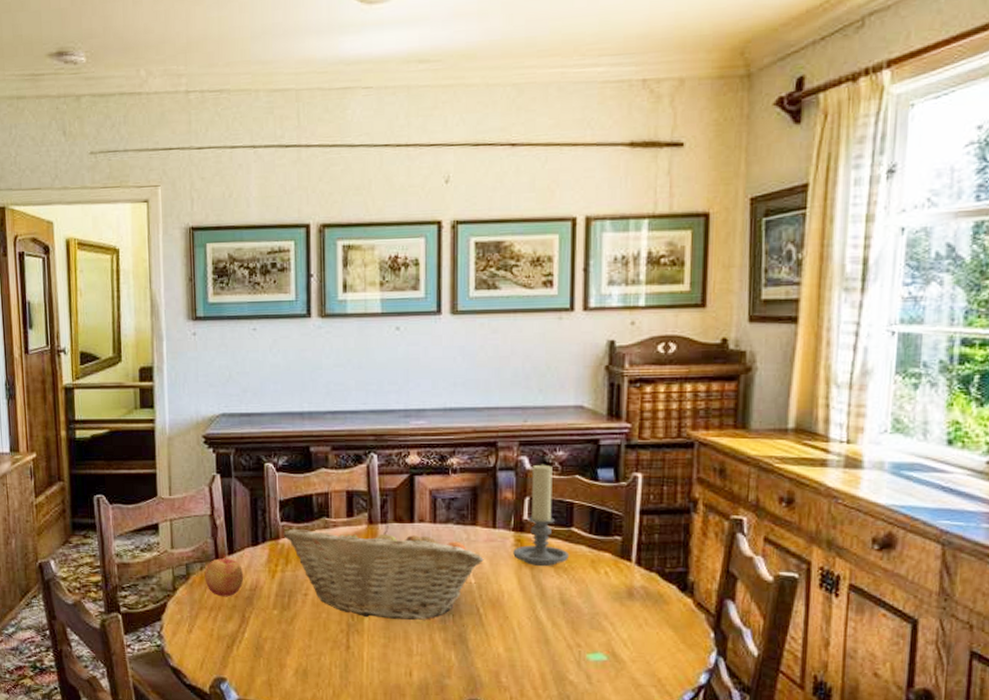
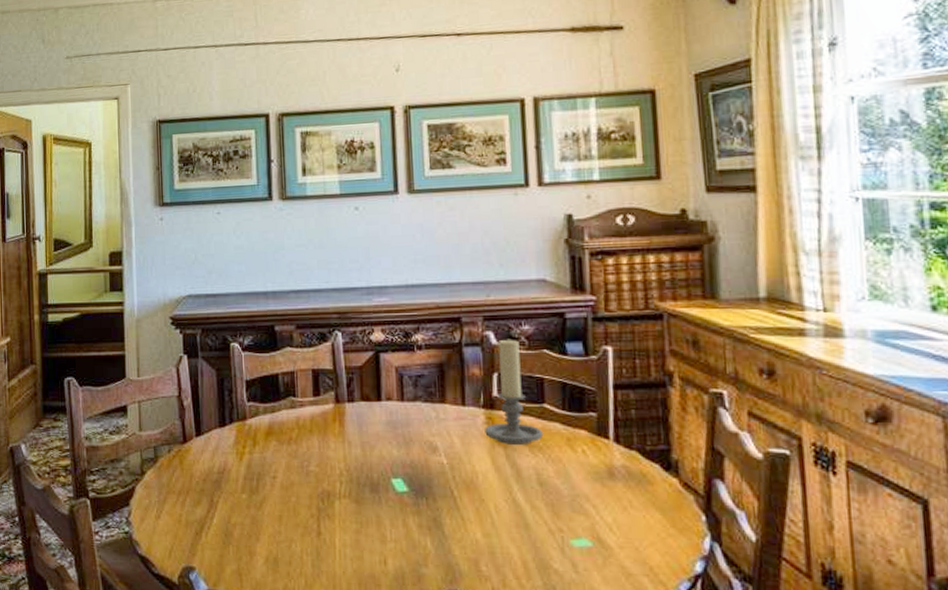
apple: present [204,555,244,597] -> none [172,437,212,481]
fruit basket: present [283,524,484,620] -> none [250,403,455,504]

